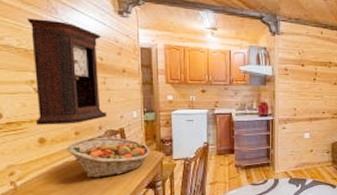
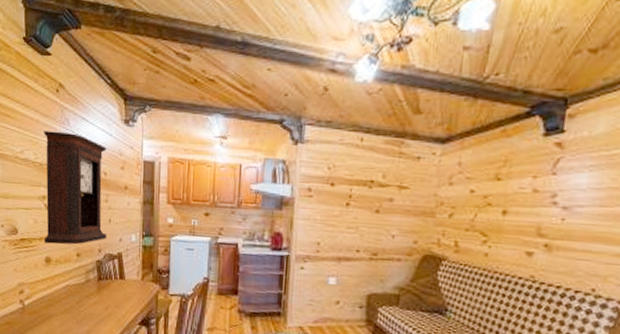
fruit basket: present [66,137,151,178] -> none [68,260,147,307]

